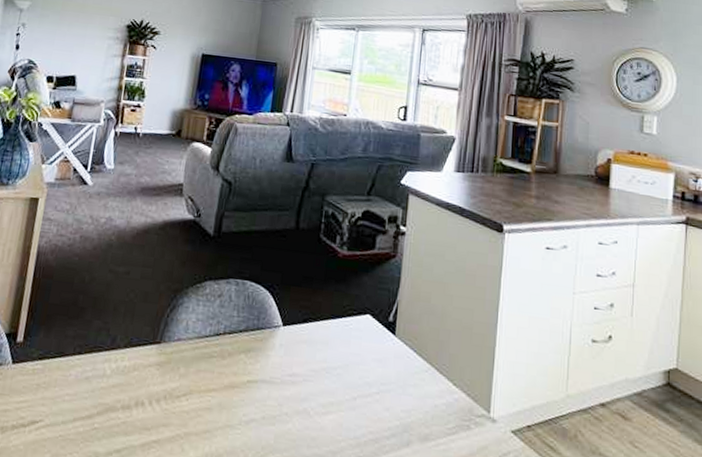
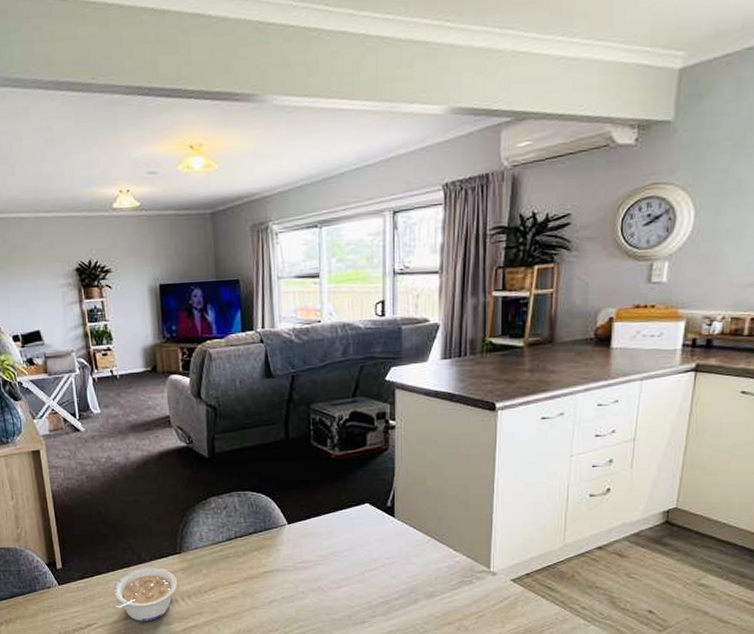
legume: none [69,356,150,427] -> present [114,568,178,621]

